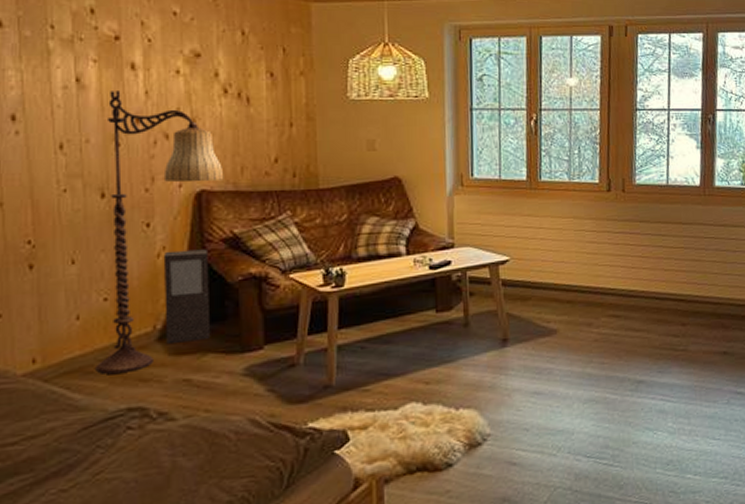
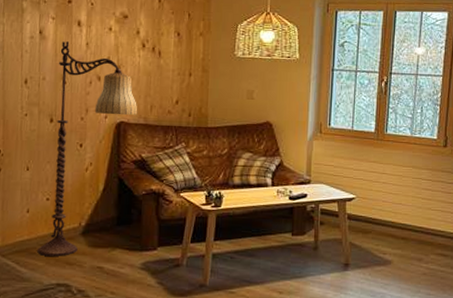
cabinet: present [163,249,211,344] -> none [87,166,122,238]

